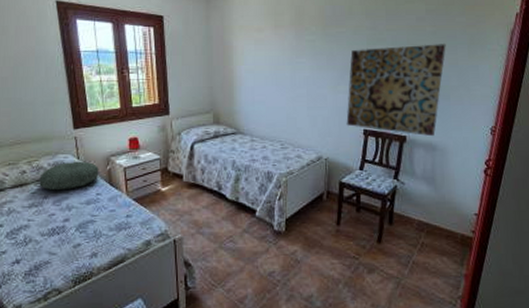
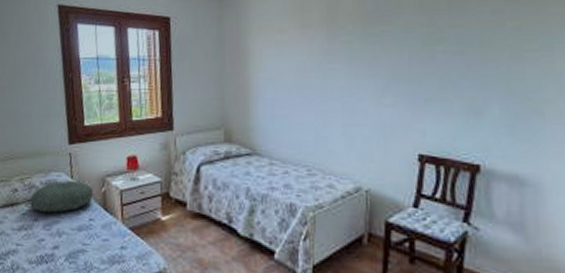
wall art: present [346,44,446,137] -> none [394,43,537,167]

